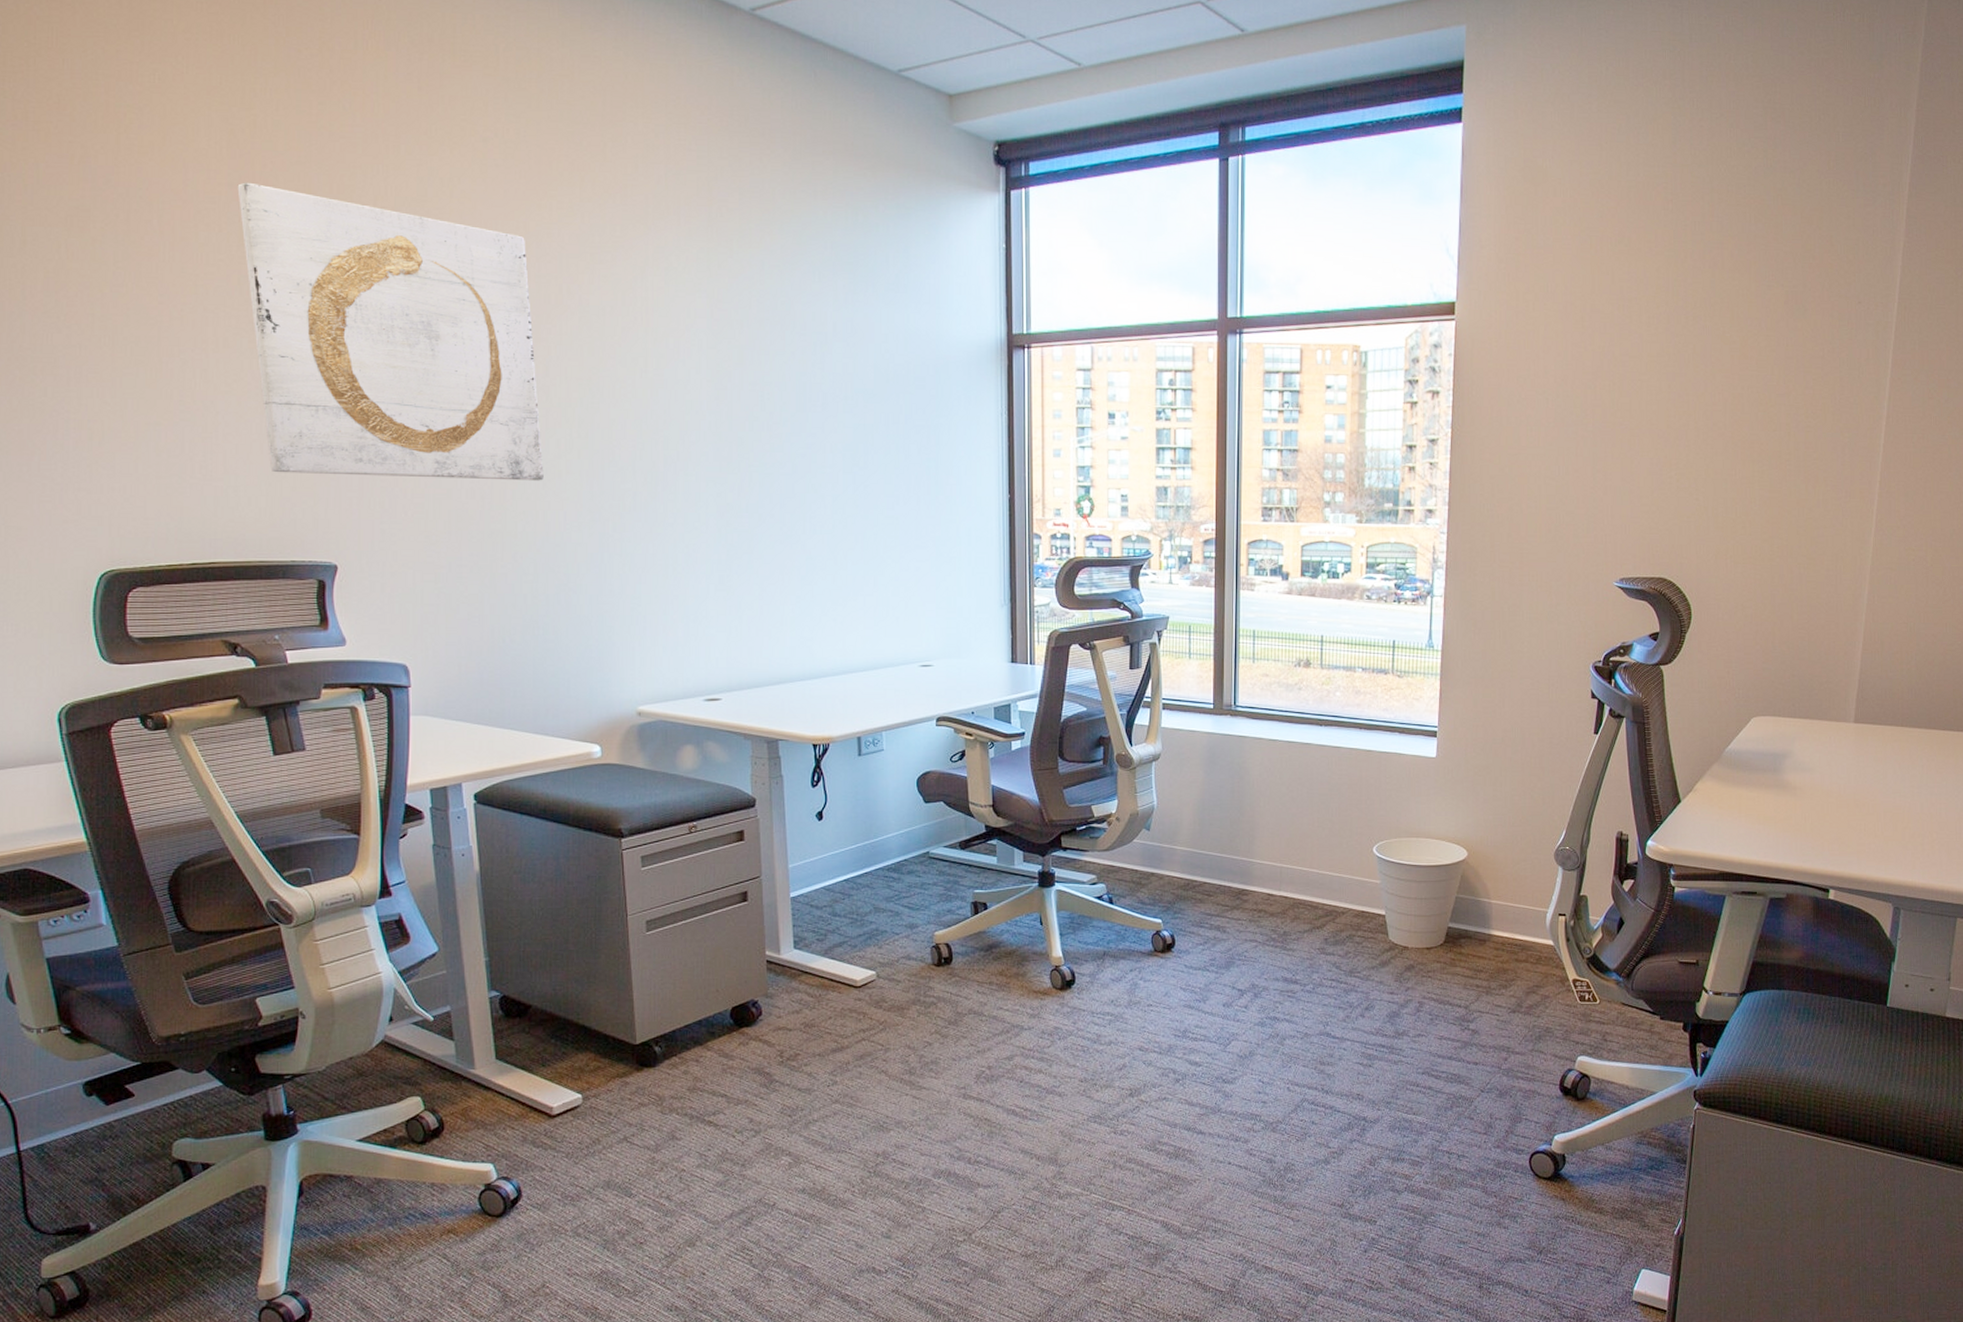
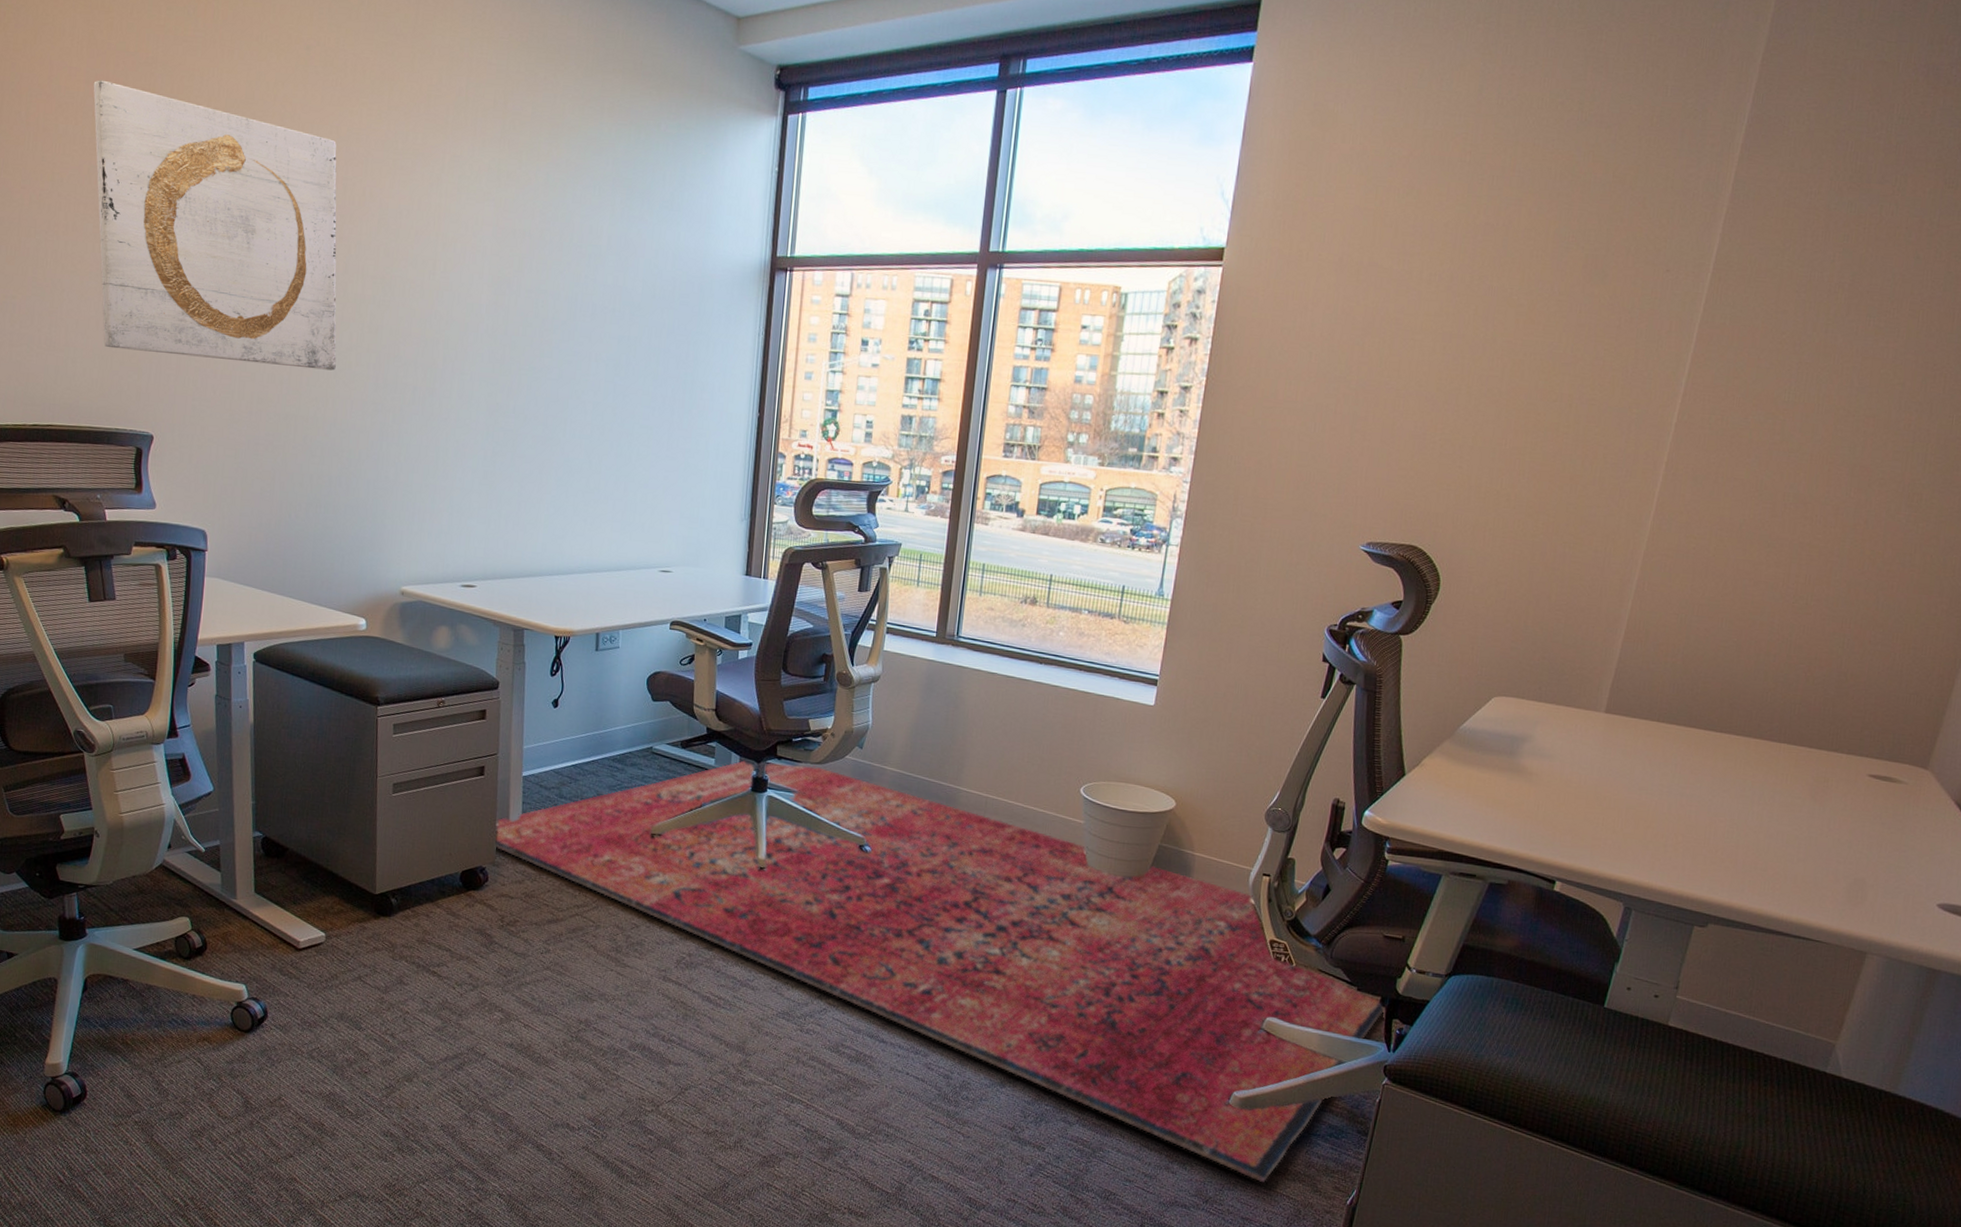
rug: none [765,853,1688,1225] -> present [494,759,1385,1182]

